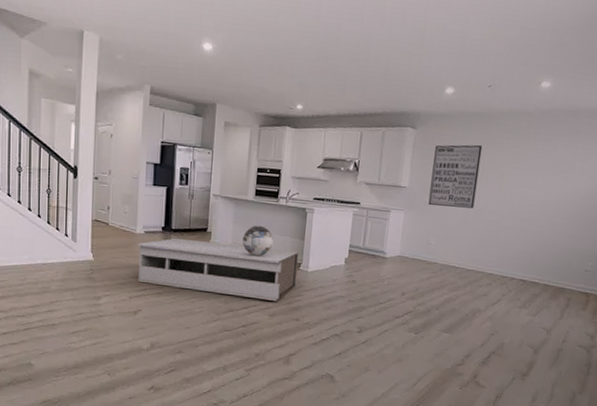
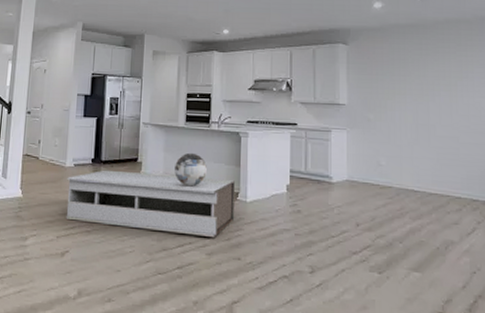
wall art: present [428,144,483,209] -> none [371,56,424,124]

